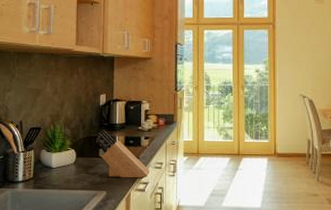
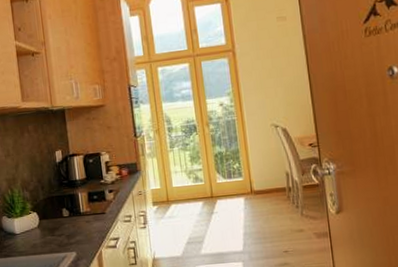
knife block: present [95,130,150,178] -> none [56,188,119,237]

